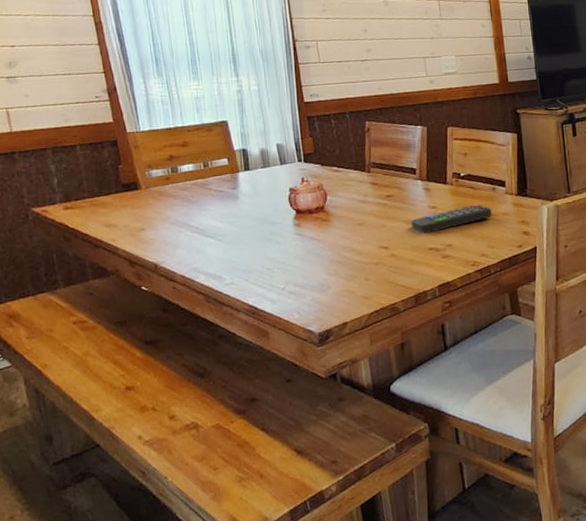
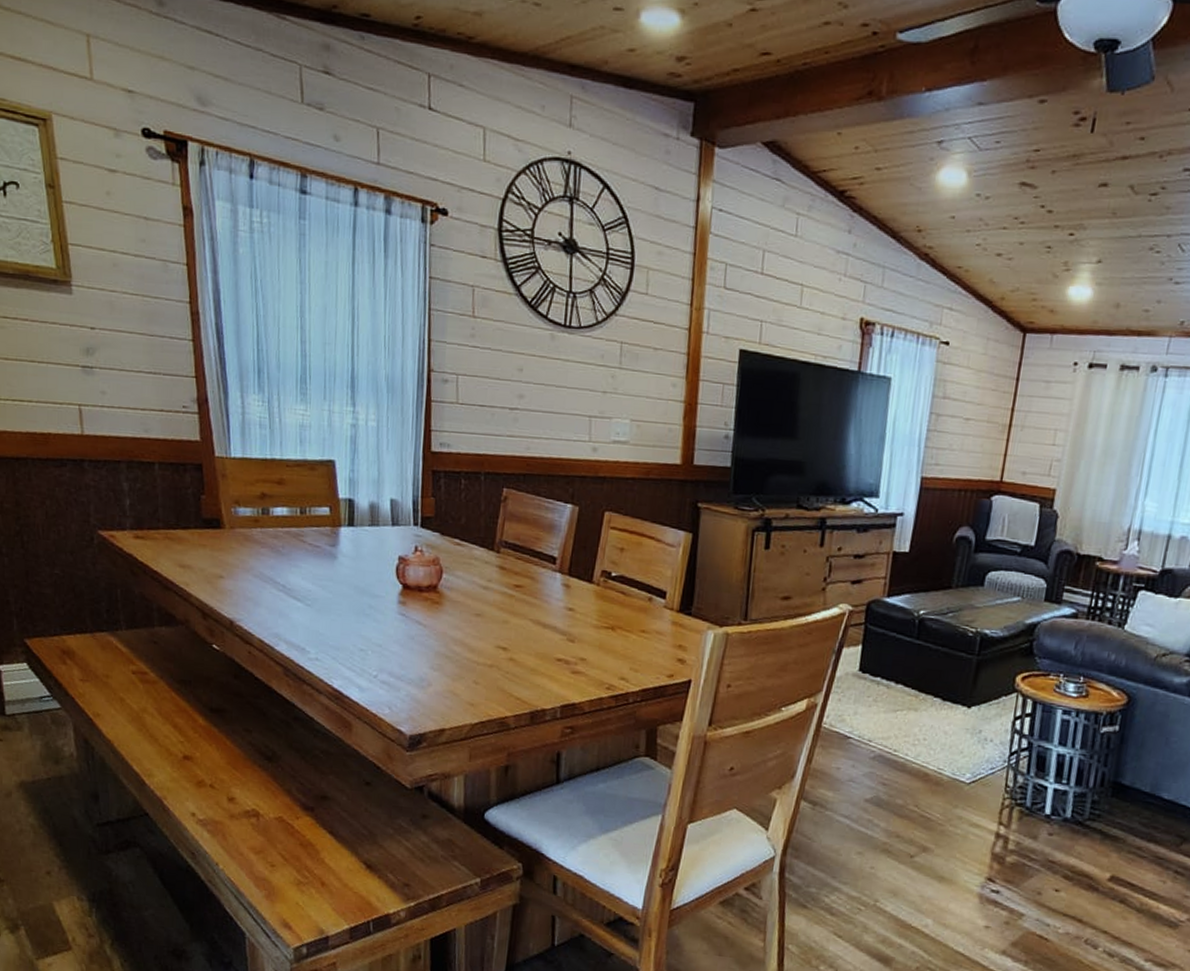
remote control: present [411,204,492,234] -> none [540,614,643,640]

